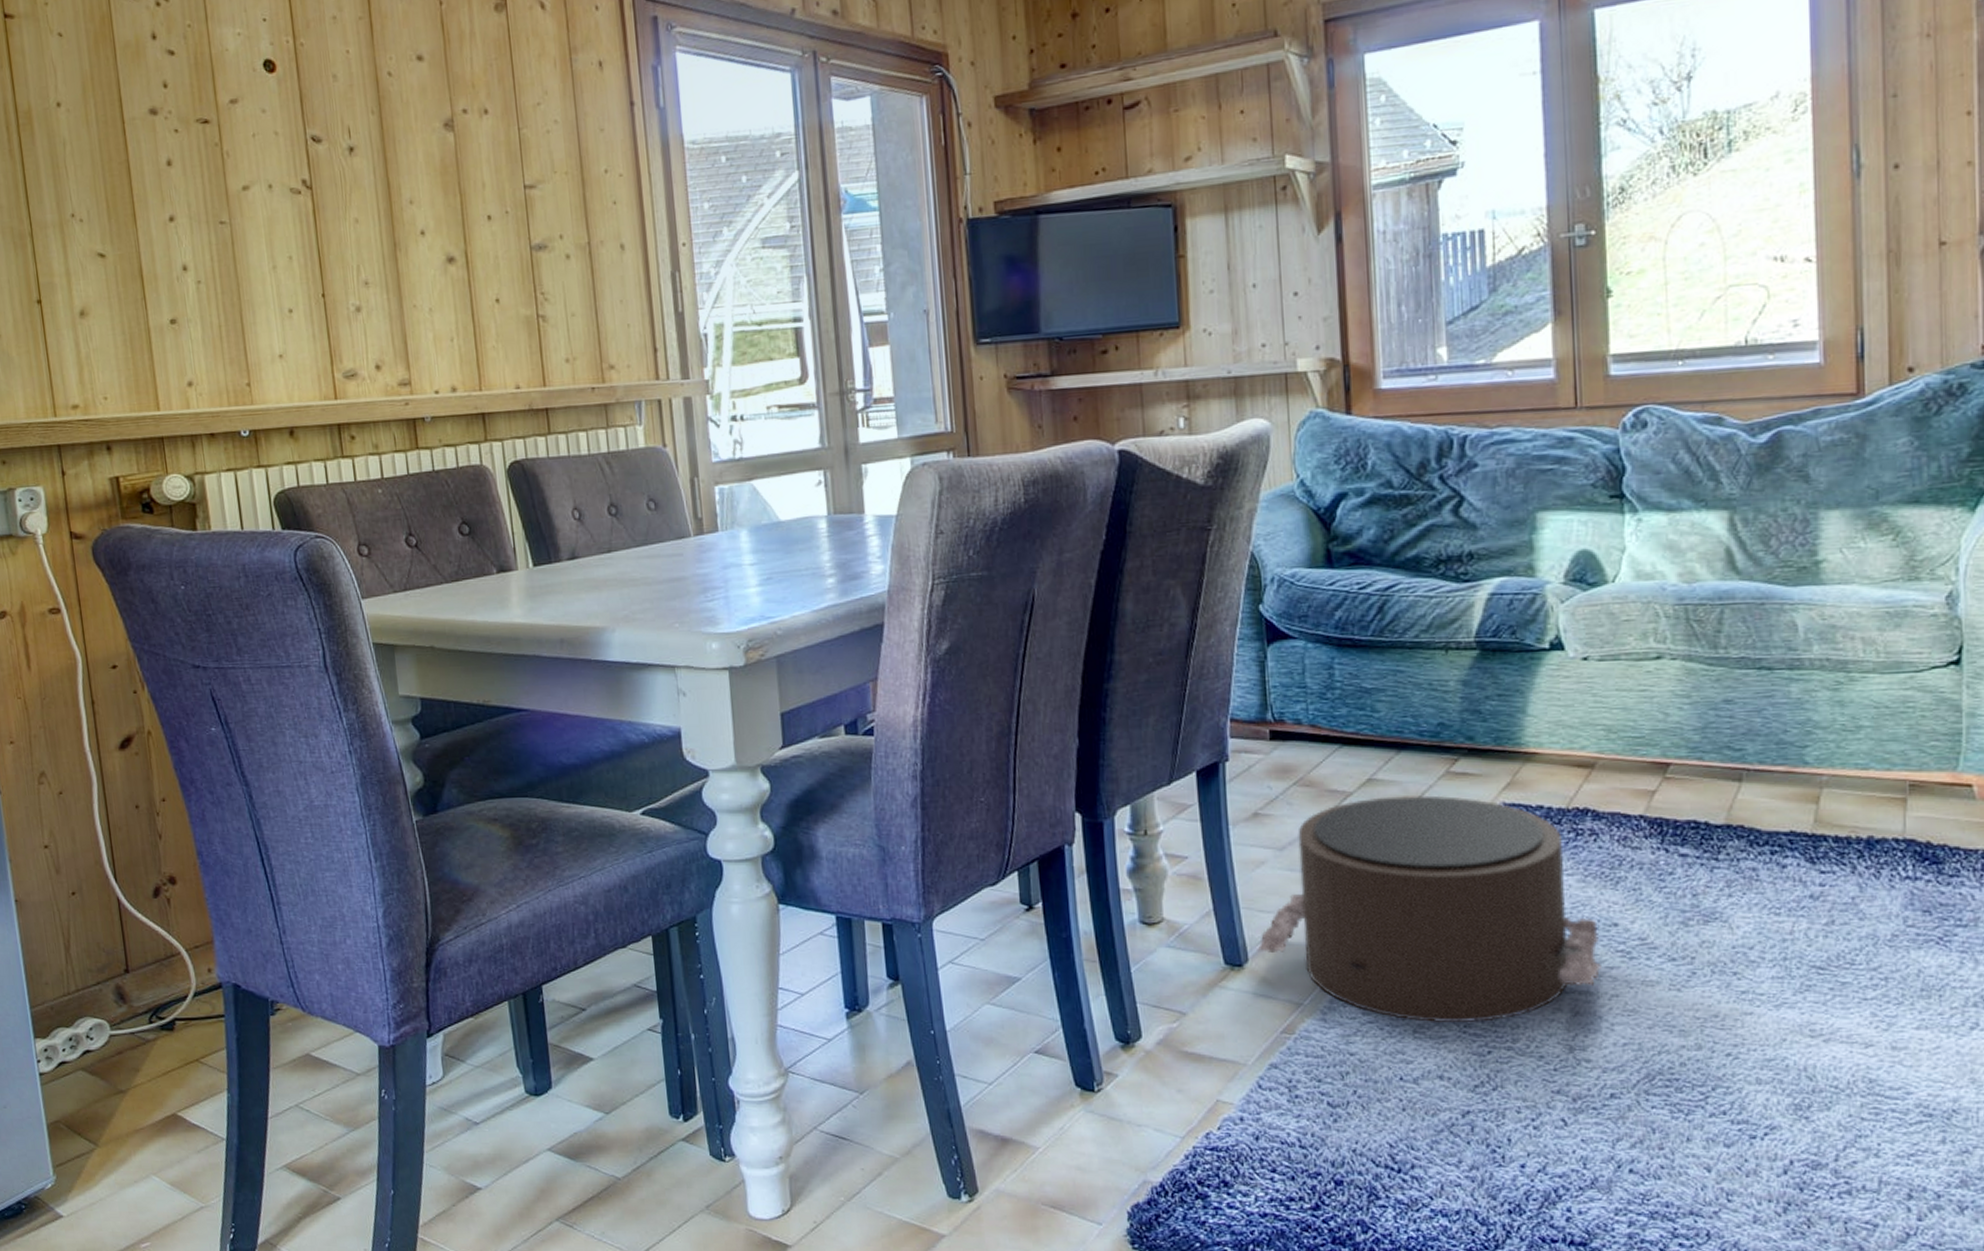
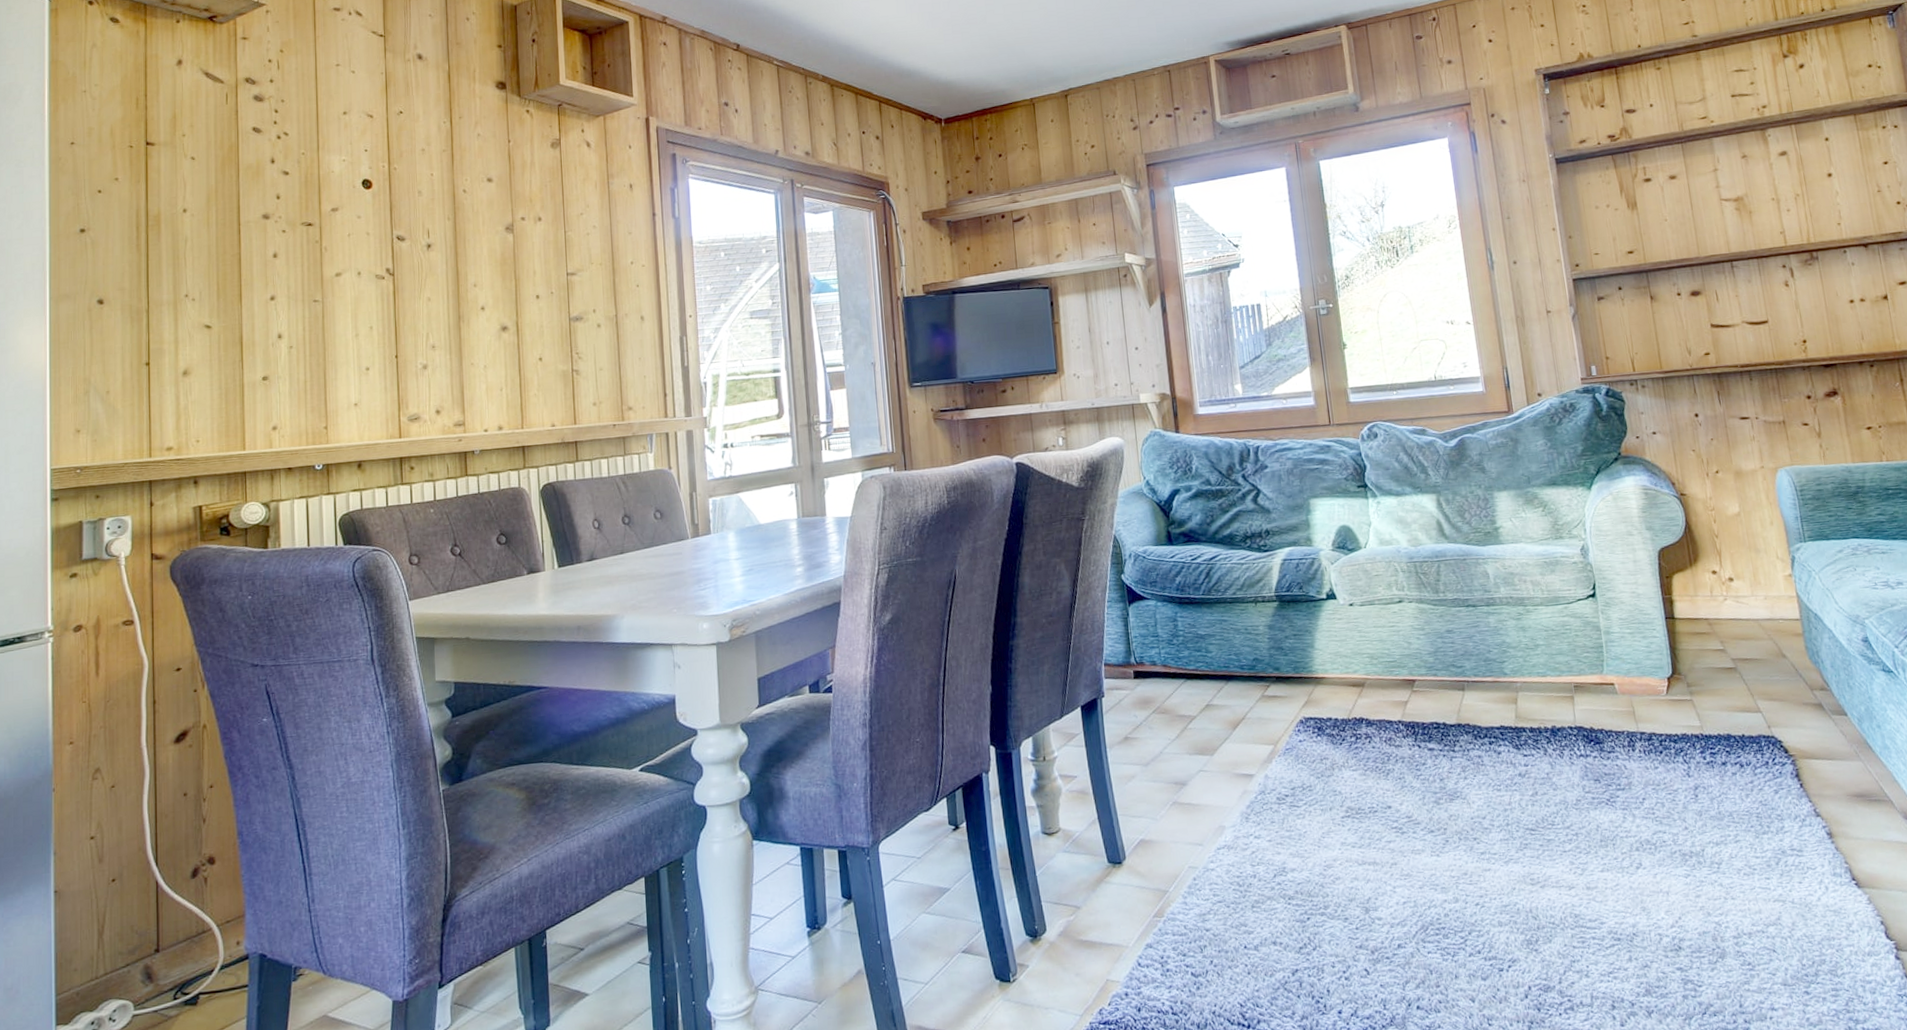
pouf: present [1258,795,1601,1024] -> none [1133,714,1383,898]

